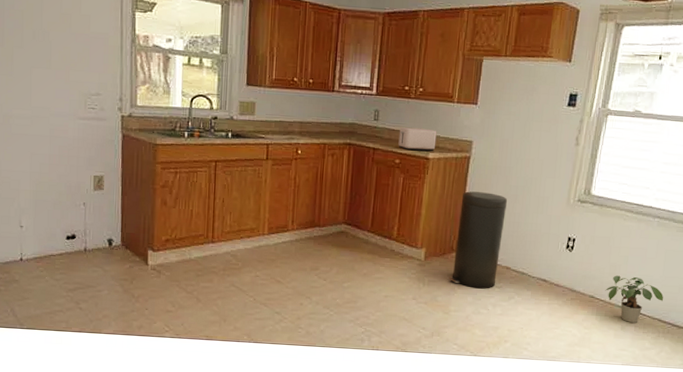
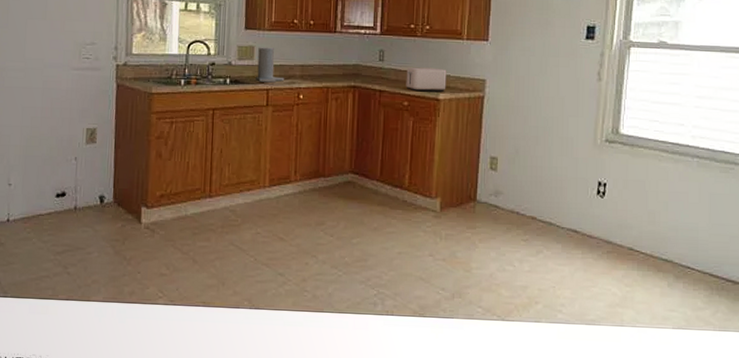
paper towel: none [256,103,284,138] -> present [256,47,285,83]
pedal bin: present [448,191,508,289] -> none [467,134,528,243]
potted plant: present [605,275,663,324] -> none [645,223,712,279]

